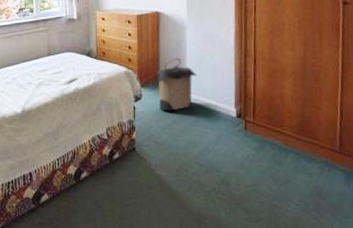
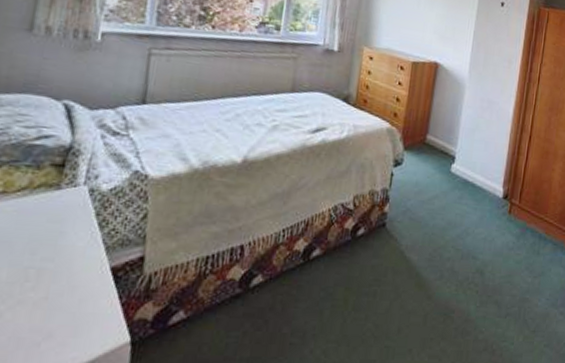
laundry hamper: present [154,58,198,111] -> none [421,120,470,183]

